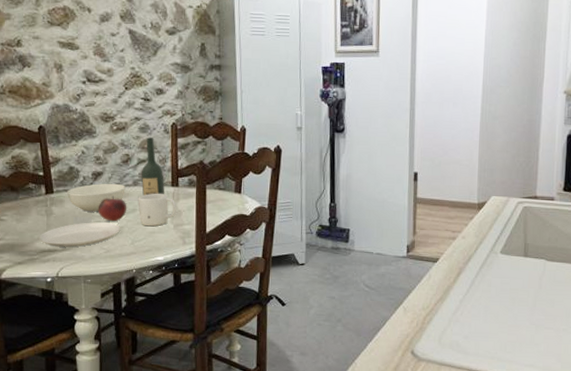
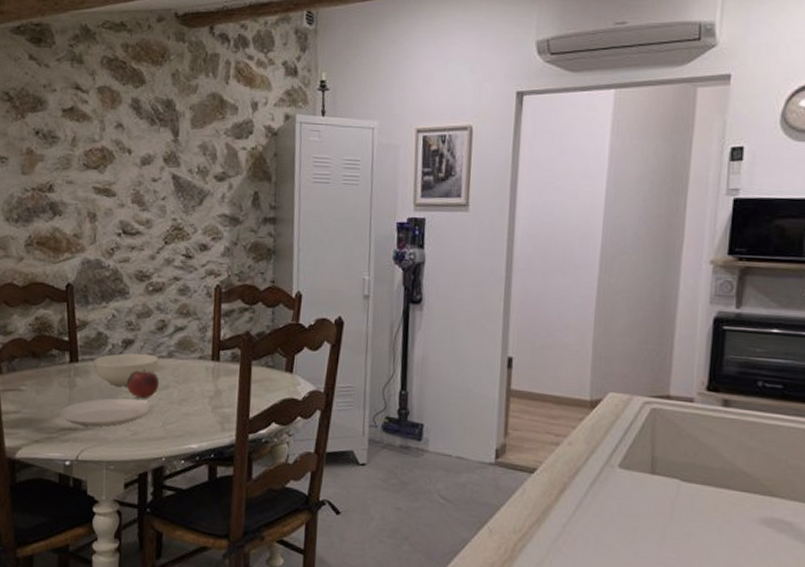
mug: present [138,193,176,227] -> none [172,367,216,408]
wine bottle: present [141,137,165,196] -> none [177,301,204,370]

